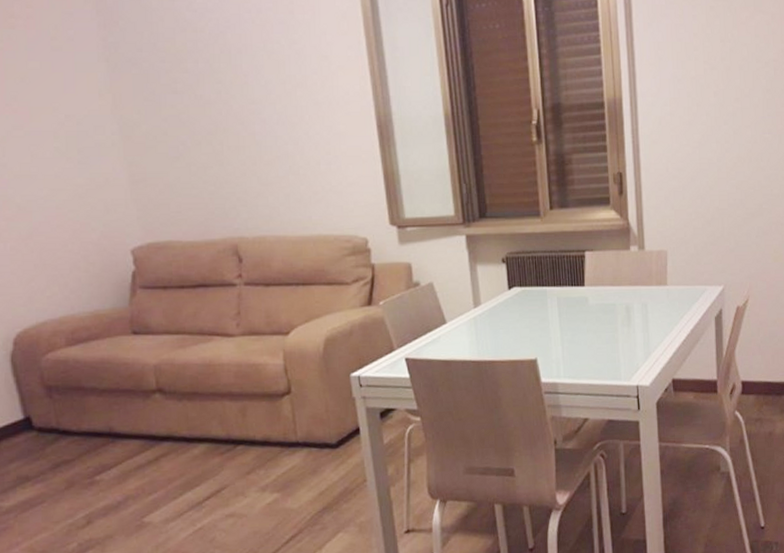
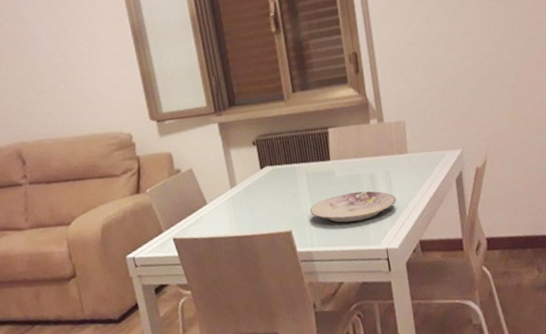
plate: none [558,322,651,354] -> present [310,191,396,223]

